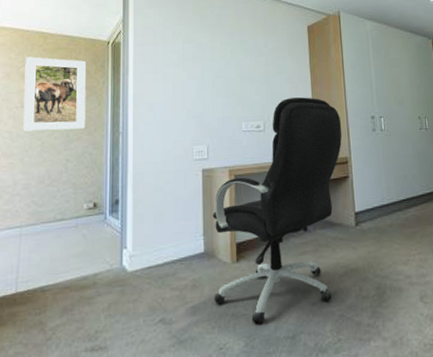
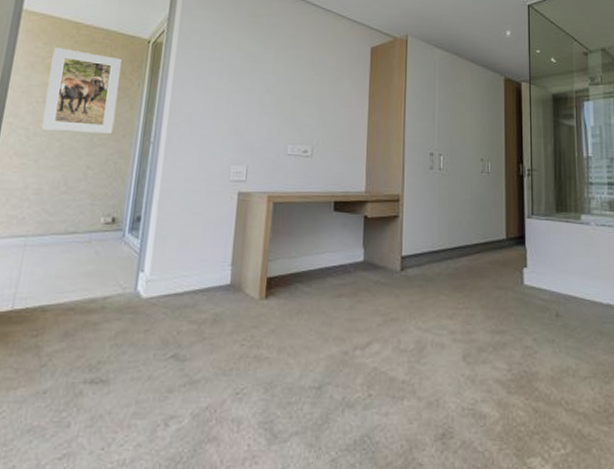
office chair: present [212,97,342,324] -> none [235,124,397,370]

